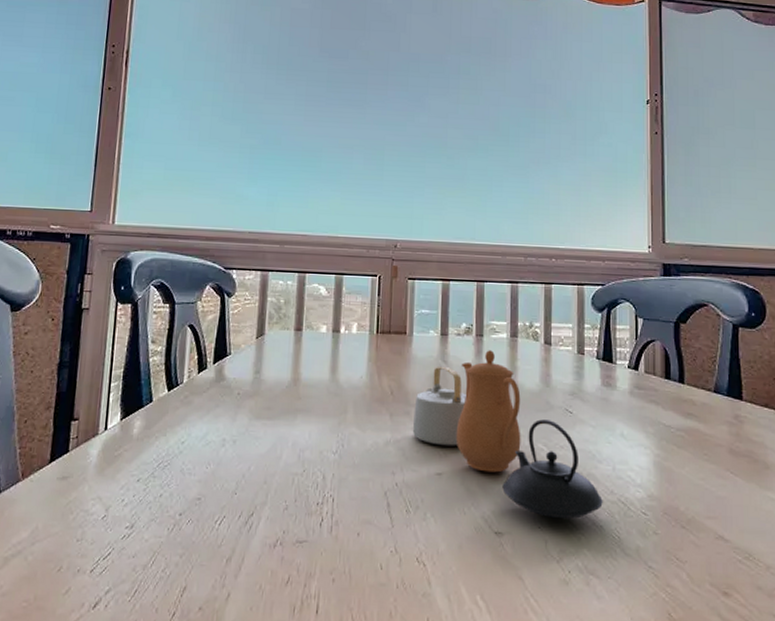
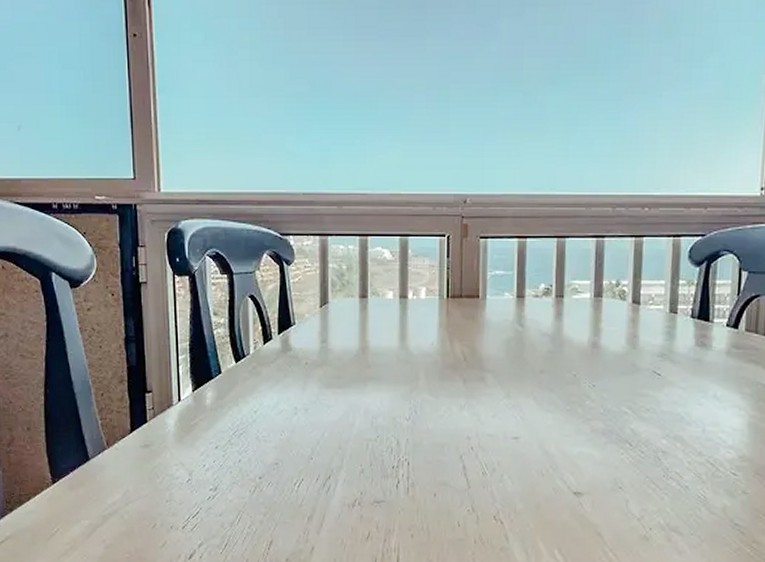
teapot: present [412,350,603,519] -> none [487,312,690,479]

